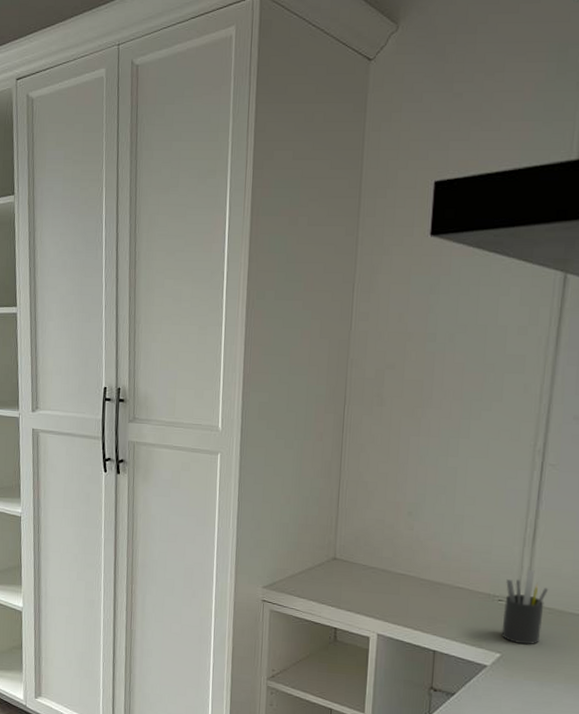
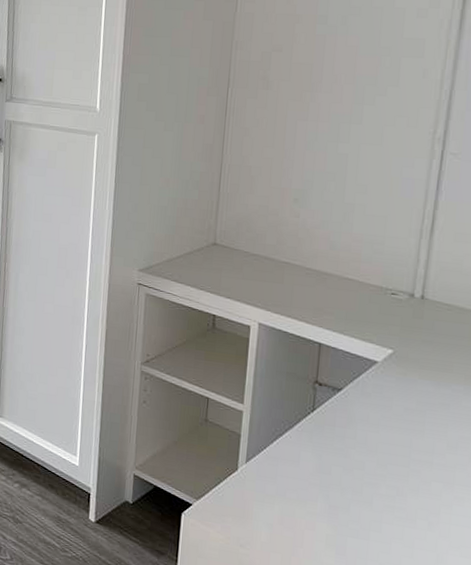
pen holder: present [501,569,549,645] -> none [394,262,448,342]

